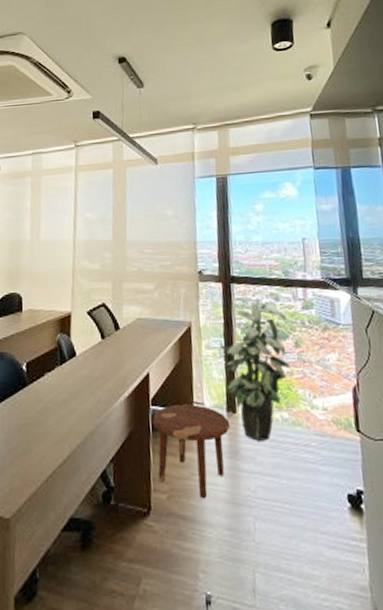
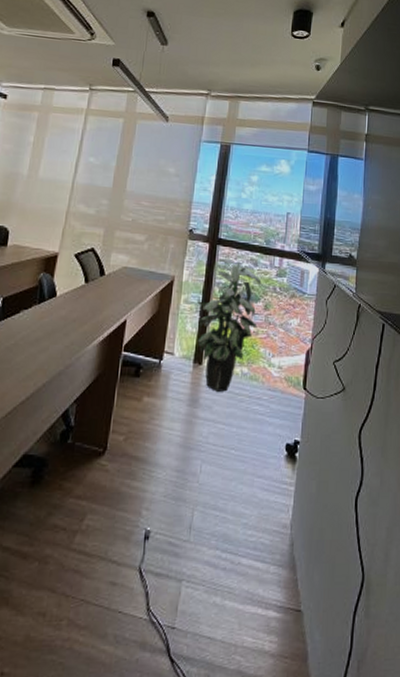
side table: present [152,404,231,499] -> none [118,353,195,442]

